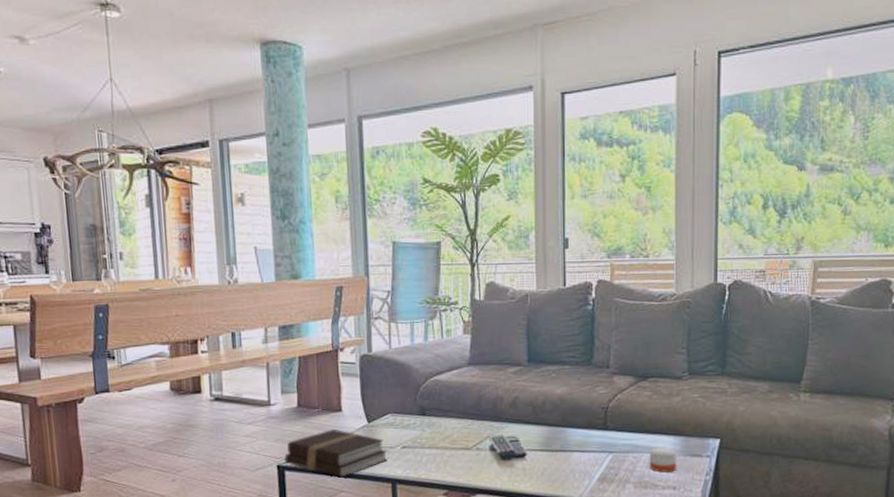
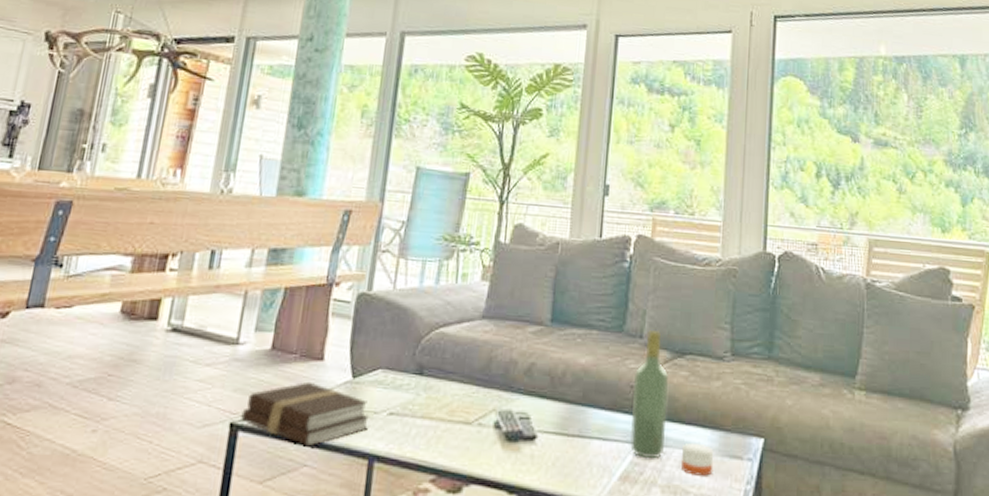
wine bottle: none [604,361,635,463] -> present [630,330,669,459]

